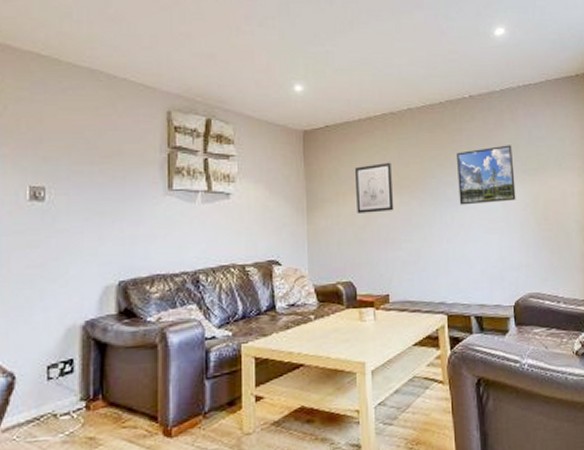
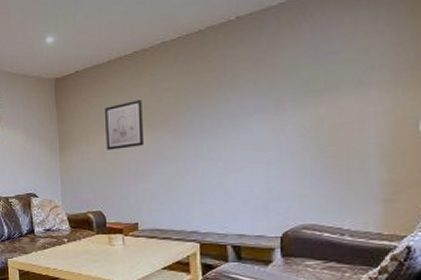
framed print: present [457,145,516,205] -> none [218,65,292,136]

